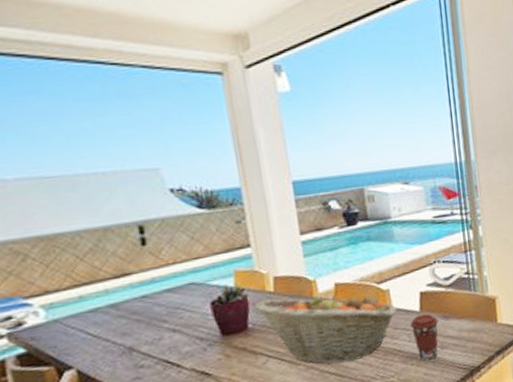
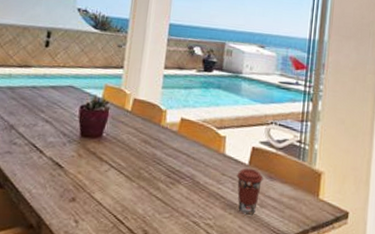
fruit basket: present [253,290,397,365] -> none [111,115,228,194]

